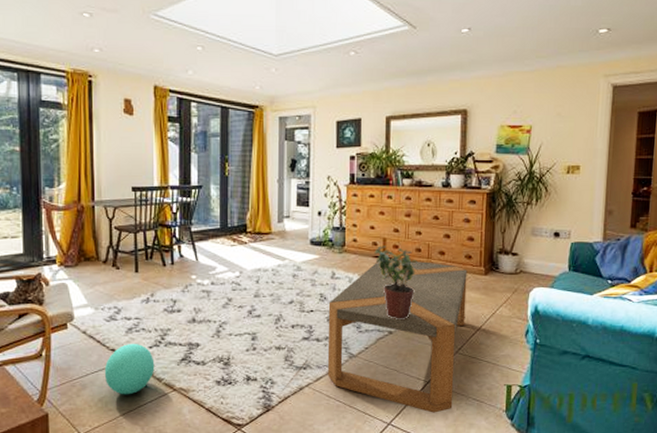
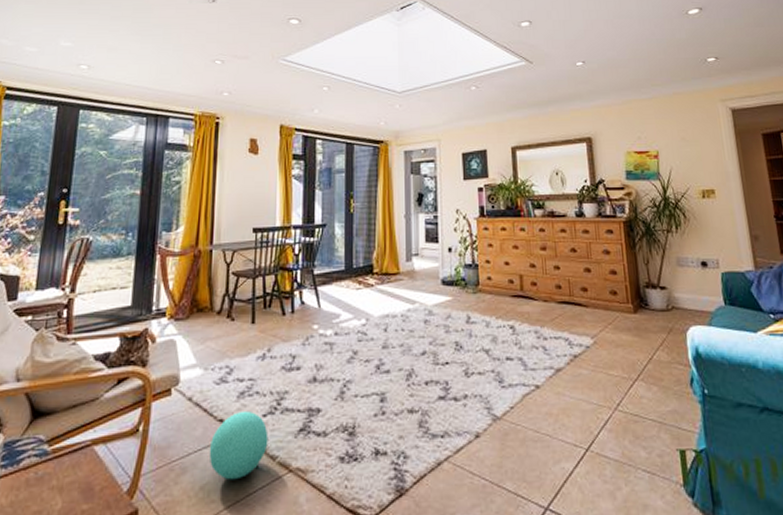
coffee table: present [327,259,468,413] -> none [465,298,621,492]
potted plant: present [374,246,417,319] -> none [511,283,560,370]

